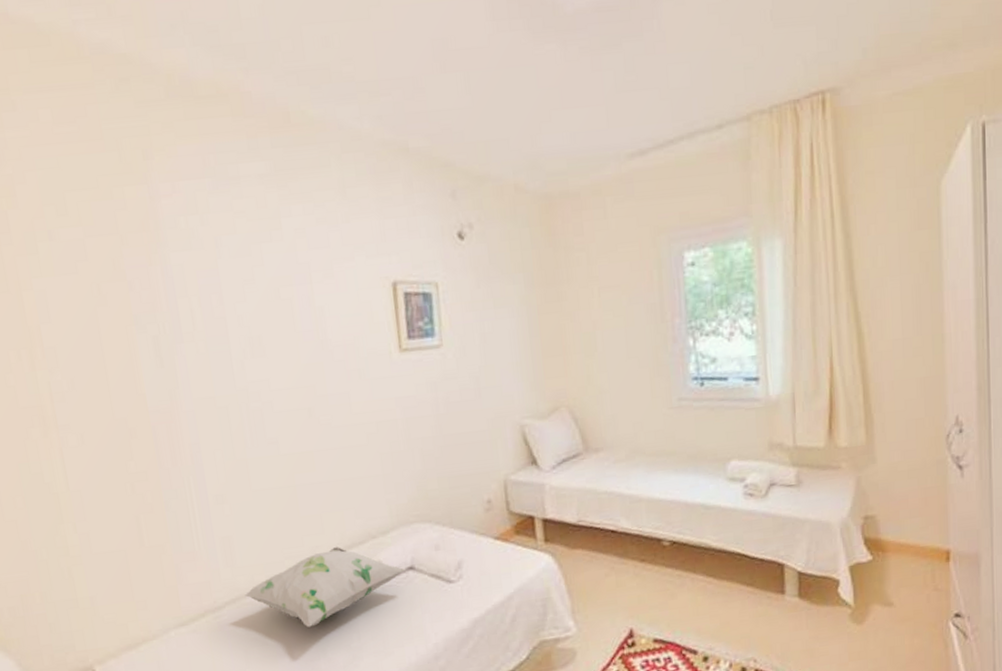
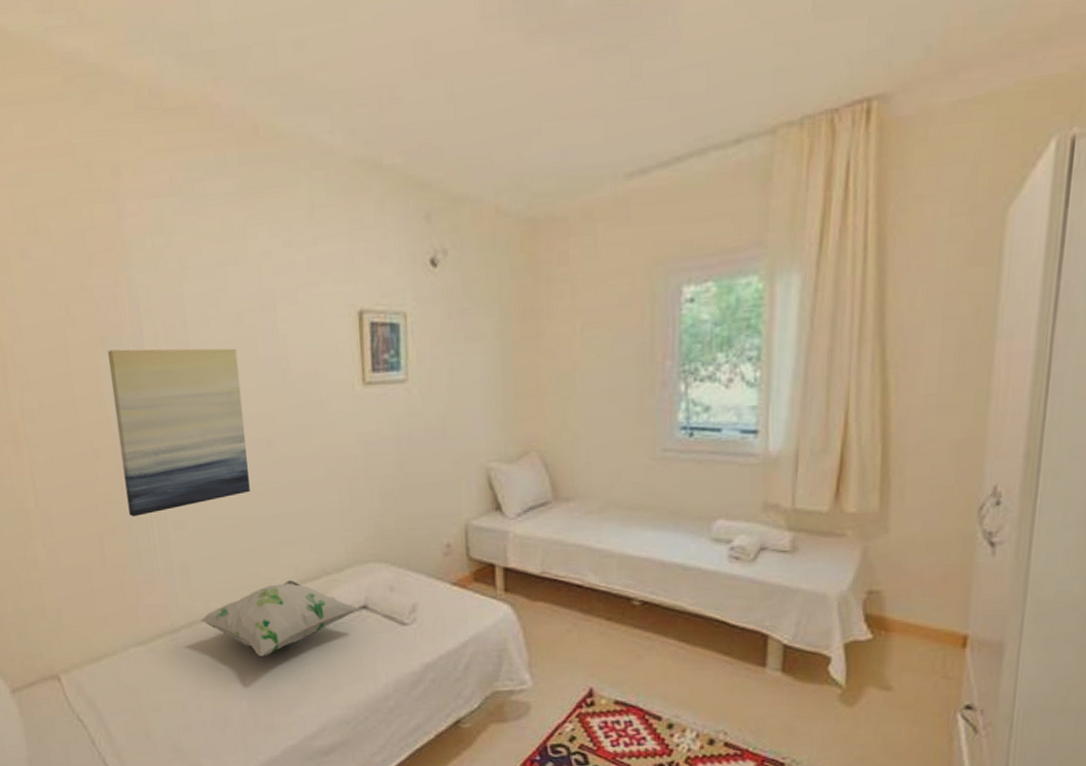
wall art: none [141,321,292,495] -> present [107,348,250,517]

